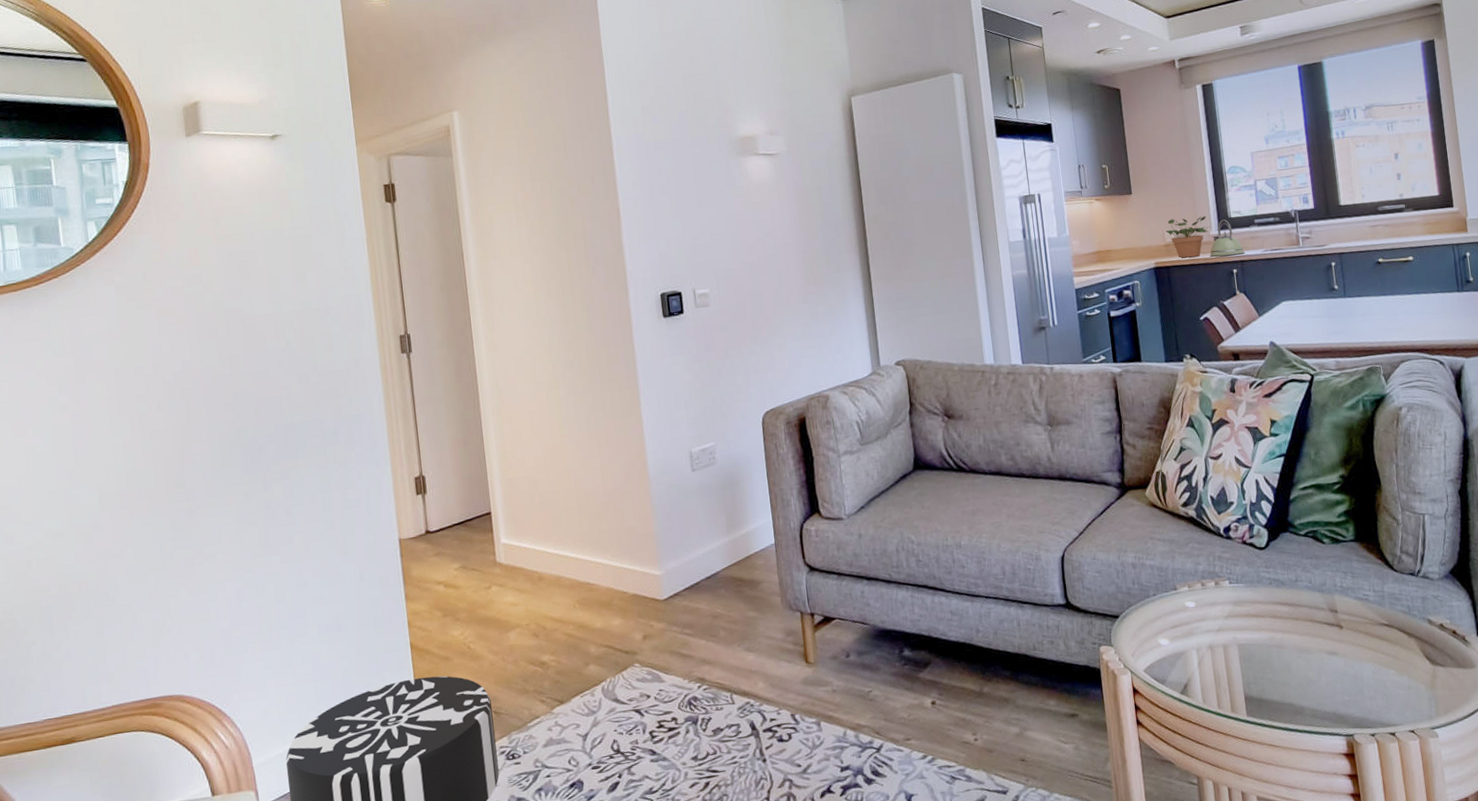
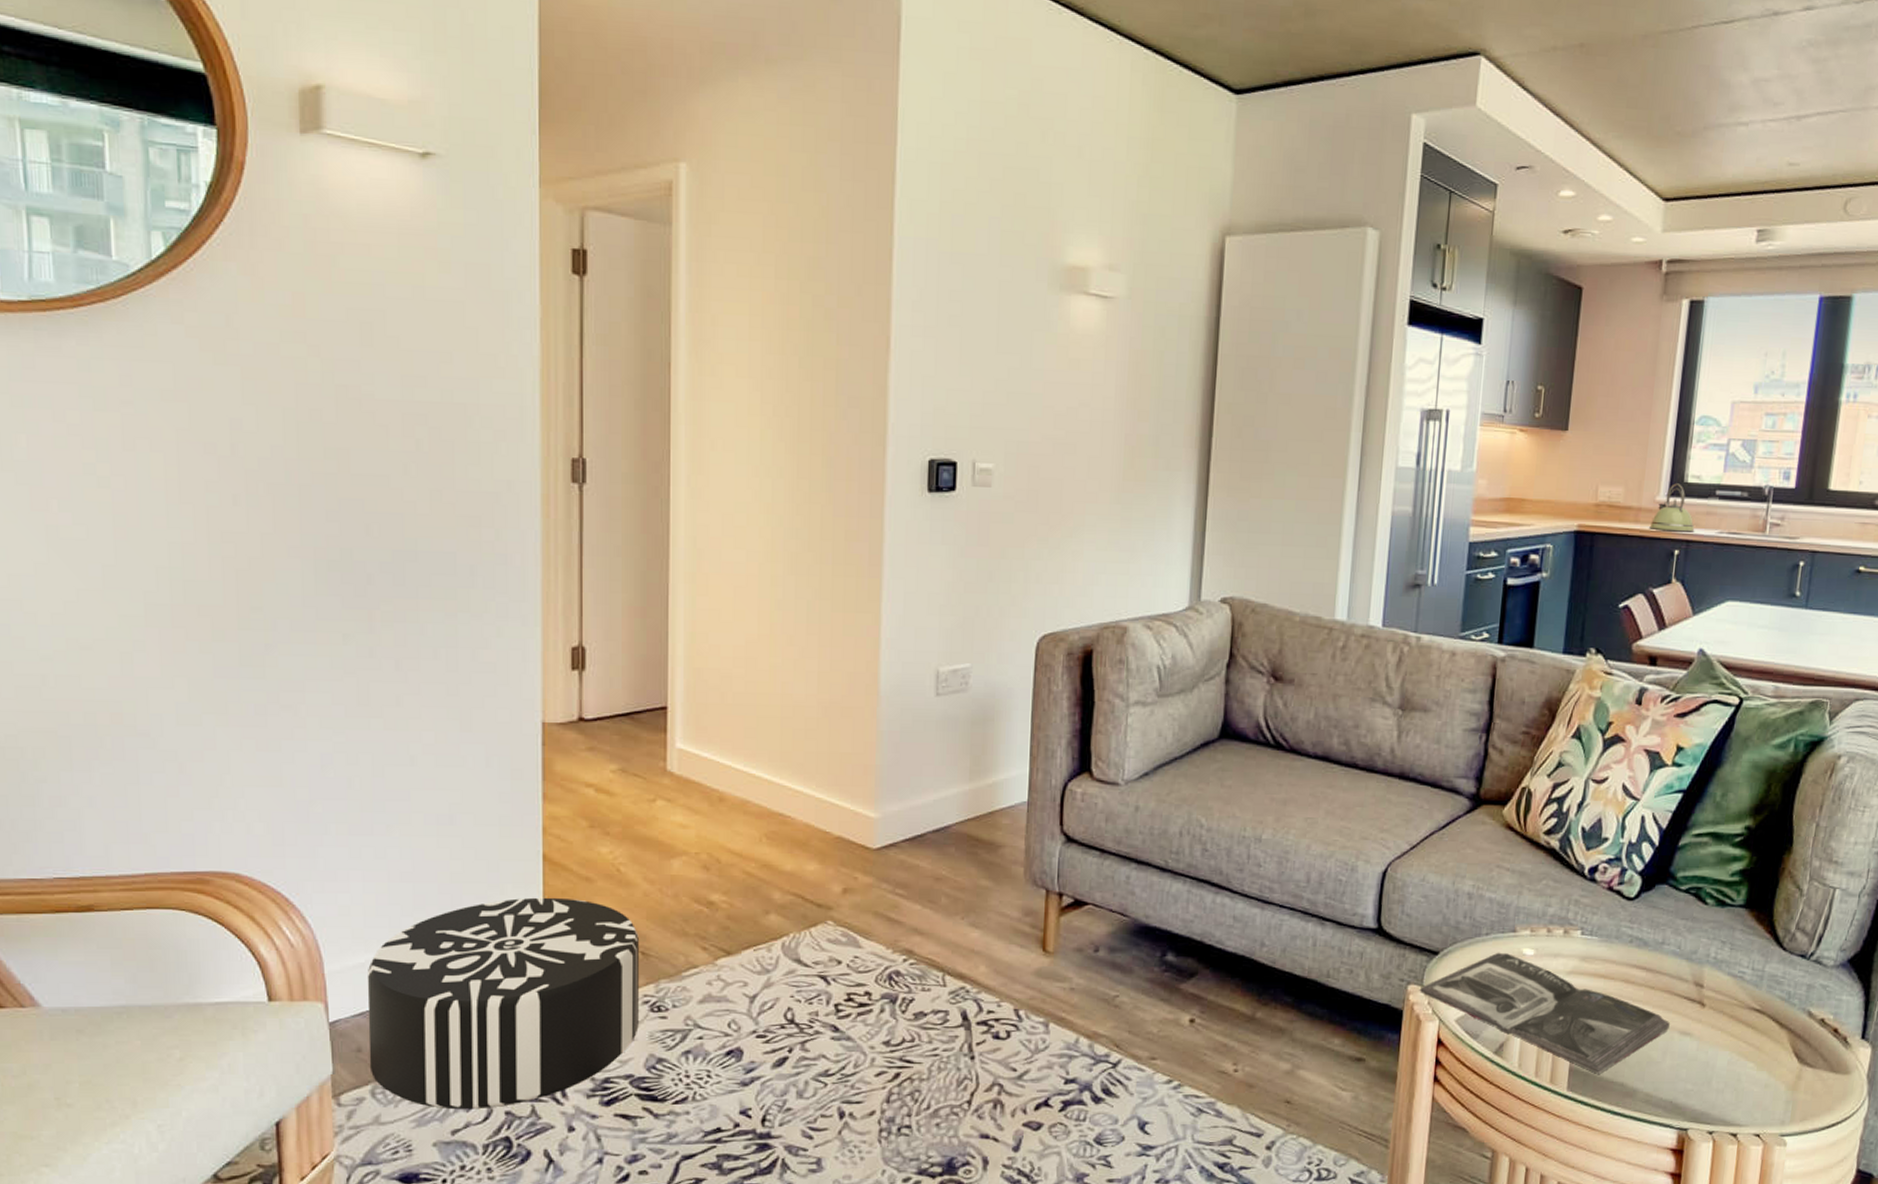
magazine: none [1109,608,1318,699] -> present [1419,952,1670,1074]
potted plant: present [1165,216,1210,258] -> none [1600,472,1657,526]

